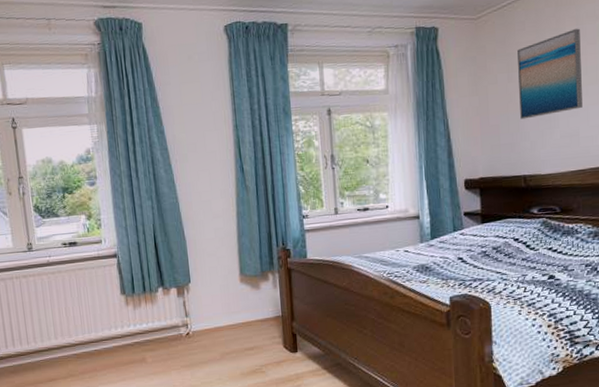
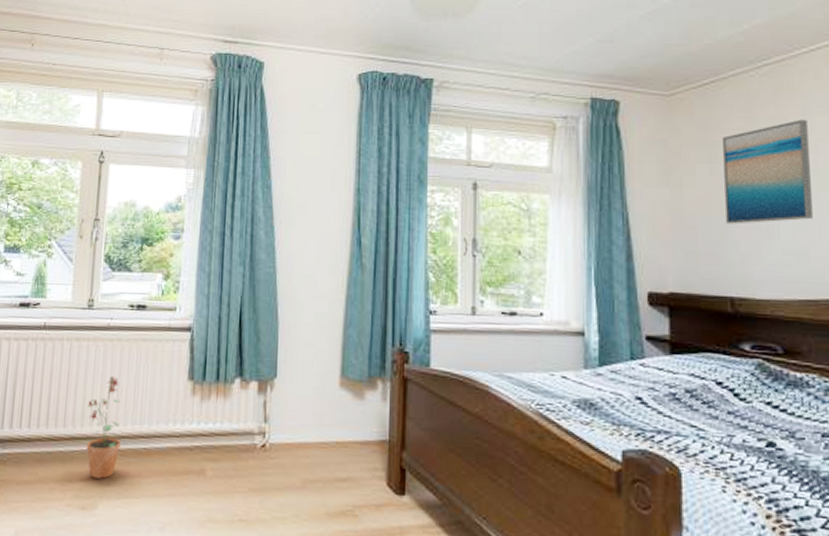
potted plant: none [43,300,76,378] -> present [86,376,121,479]

